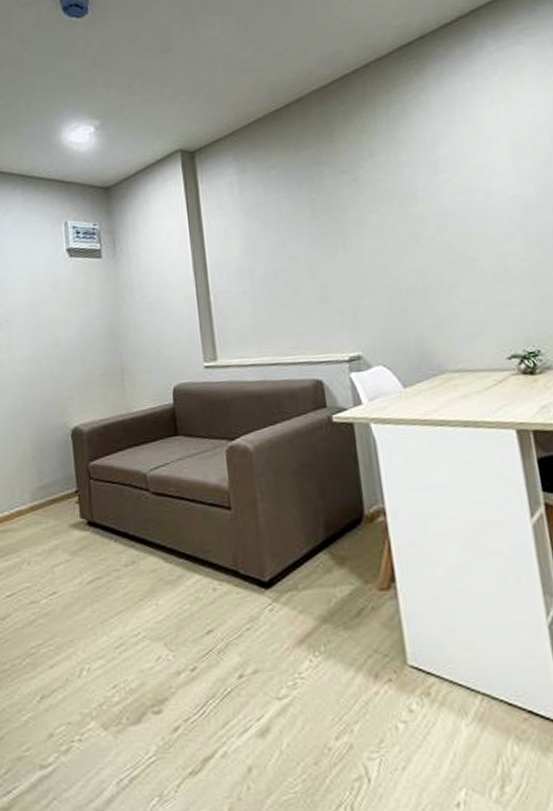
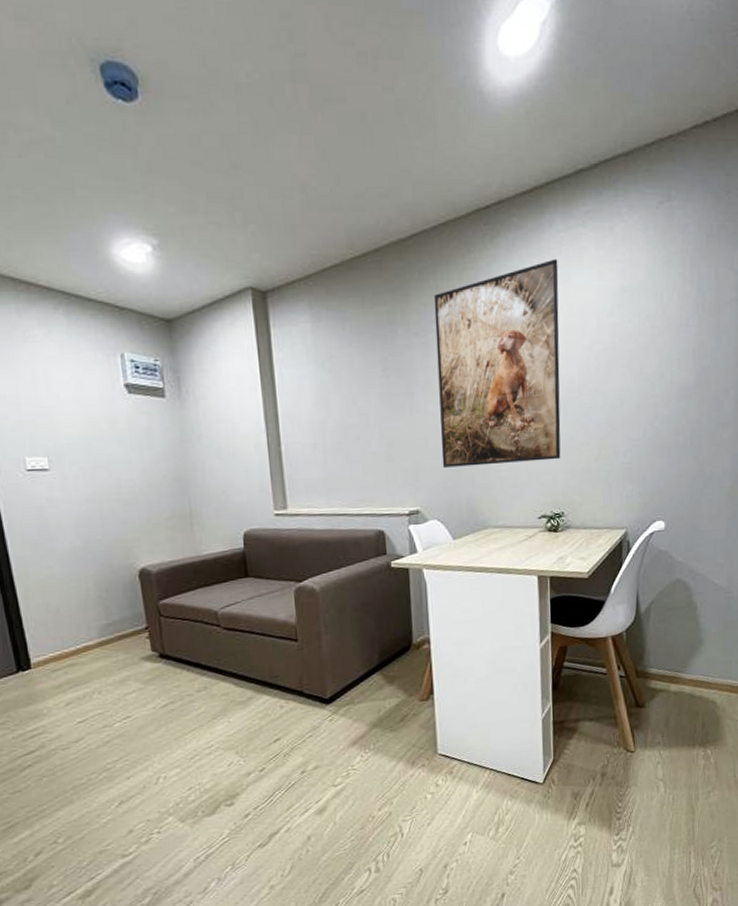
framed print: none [360,79,527,307] -> present [433,259,561,468]

